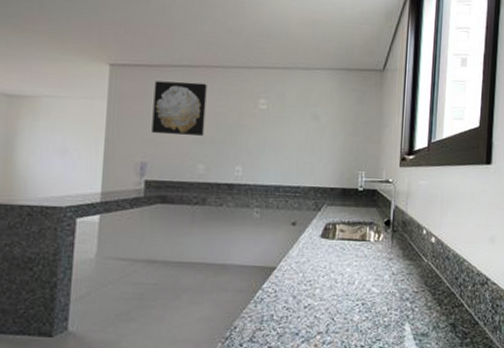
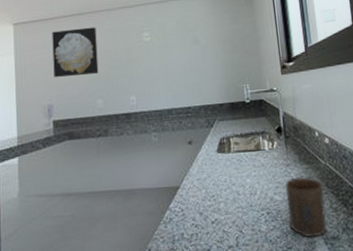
cup: none [382,272,422,332] -> present [284,176,327,238]

